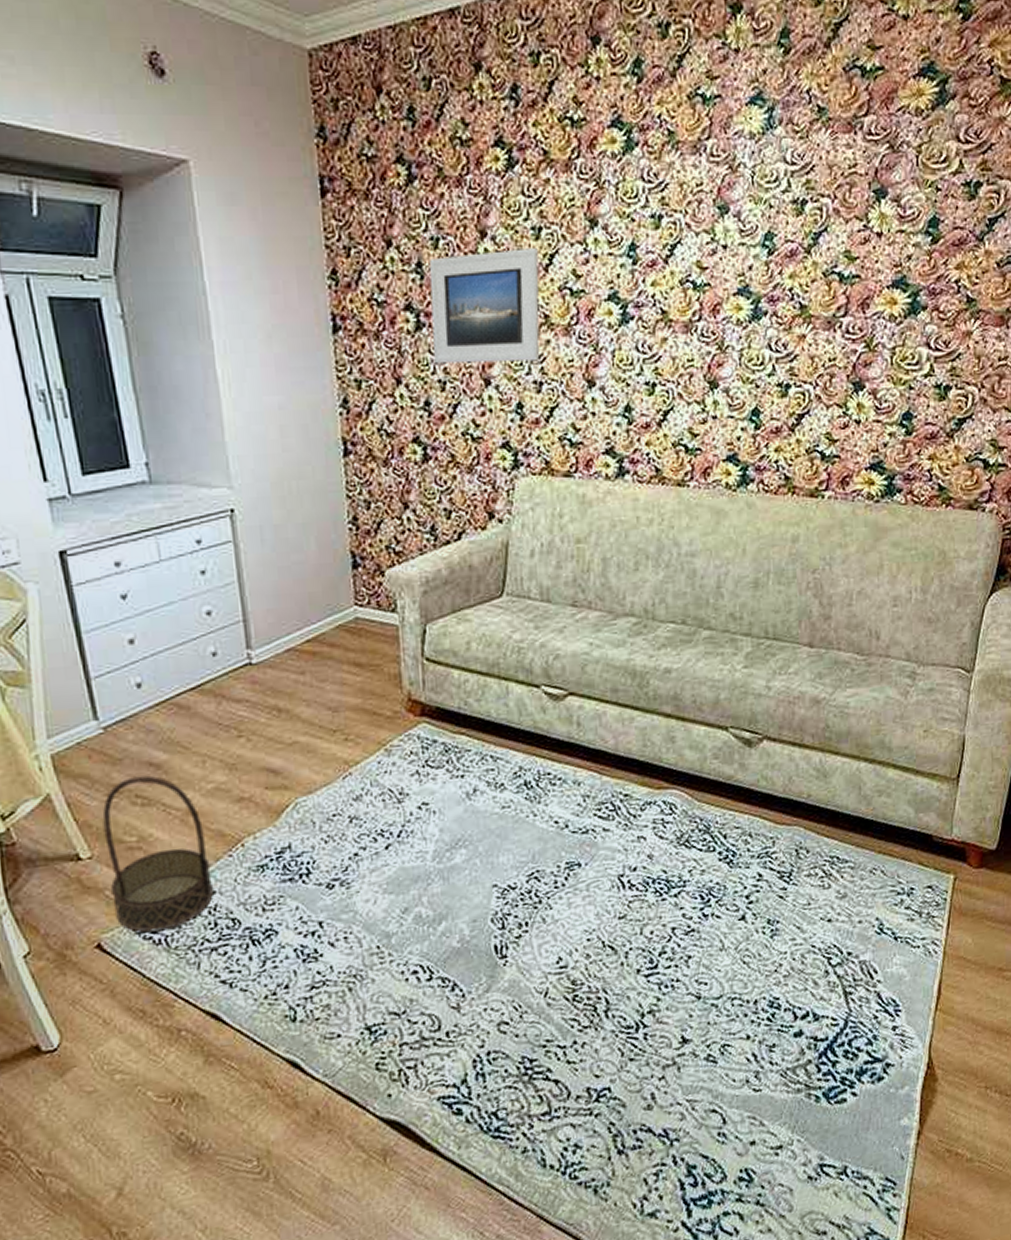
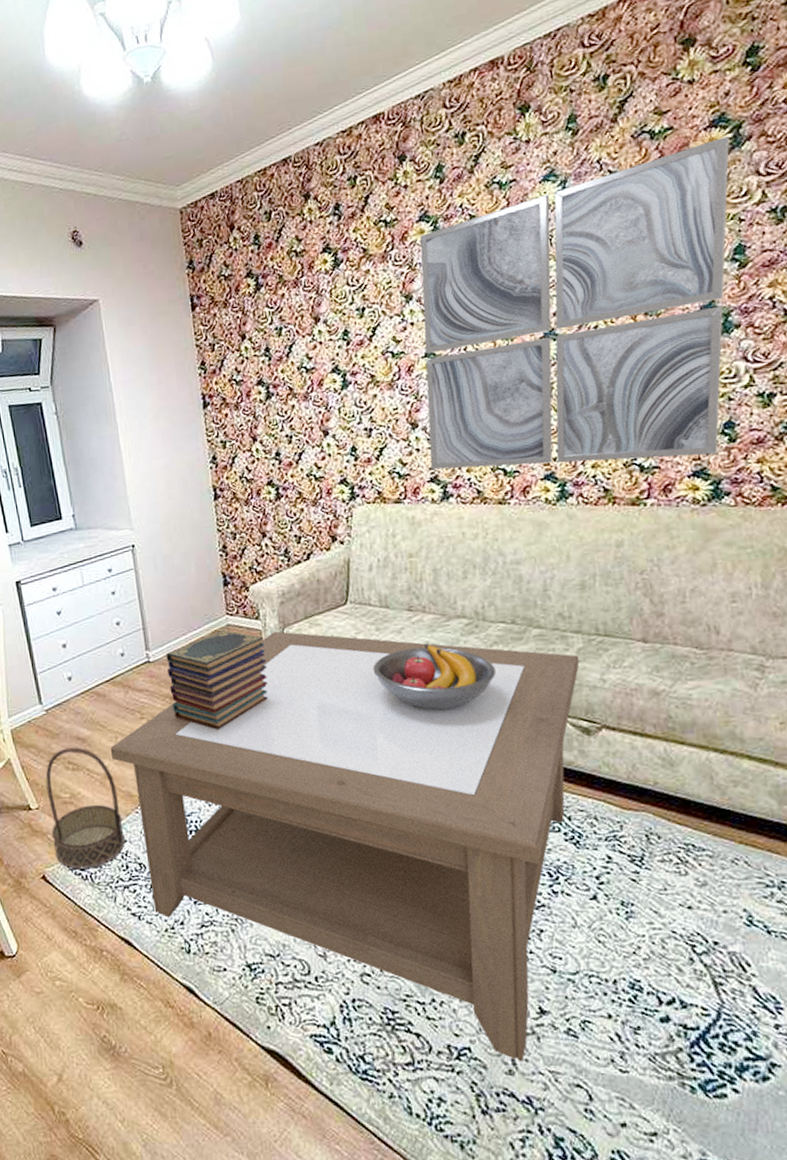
coffee table: none [195,627,747,1095] -> present [110,631,580,1062]
book stack: none [274,623,404,750] -> present [166,629,268,730]
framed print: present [429,248,540,364] -> none [275,324,368,423]
fruit bowl: none [528,645,663,721] -> present [372,644,497,710]
wall art: none [606,89,936,447] -> present [420,135,730,470]

